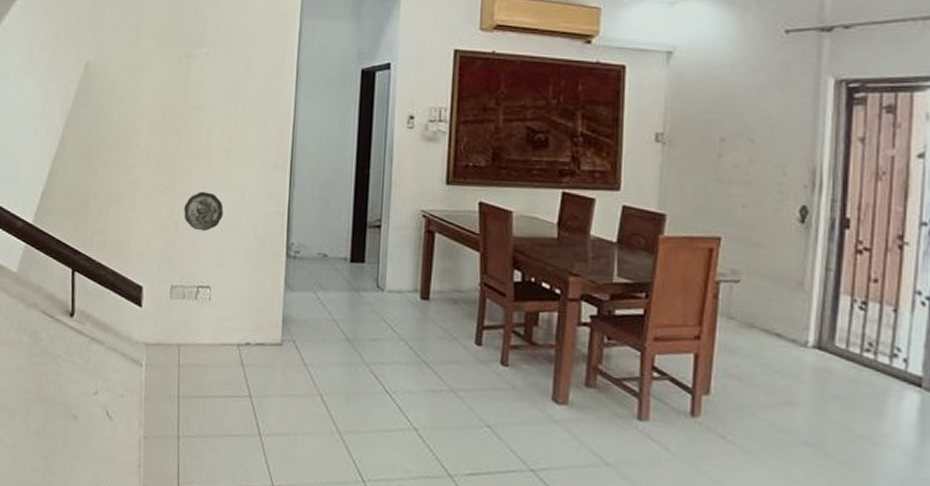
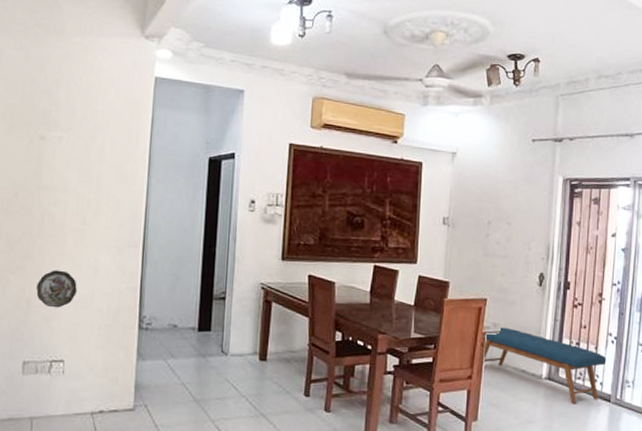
bench: none [715,275,914,386] -> present [482,327,607,405]

